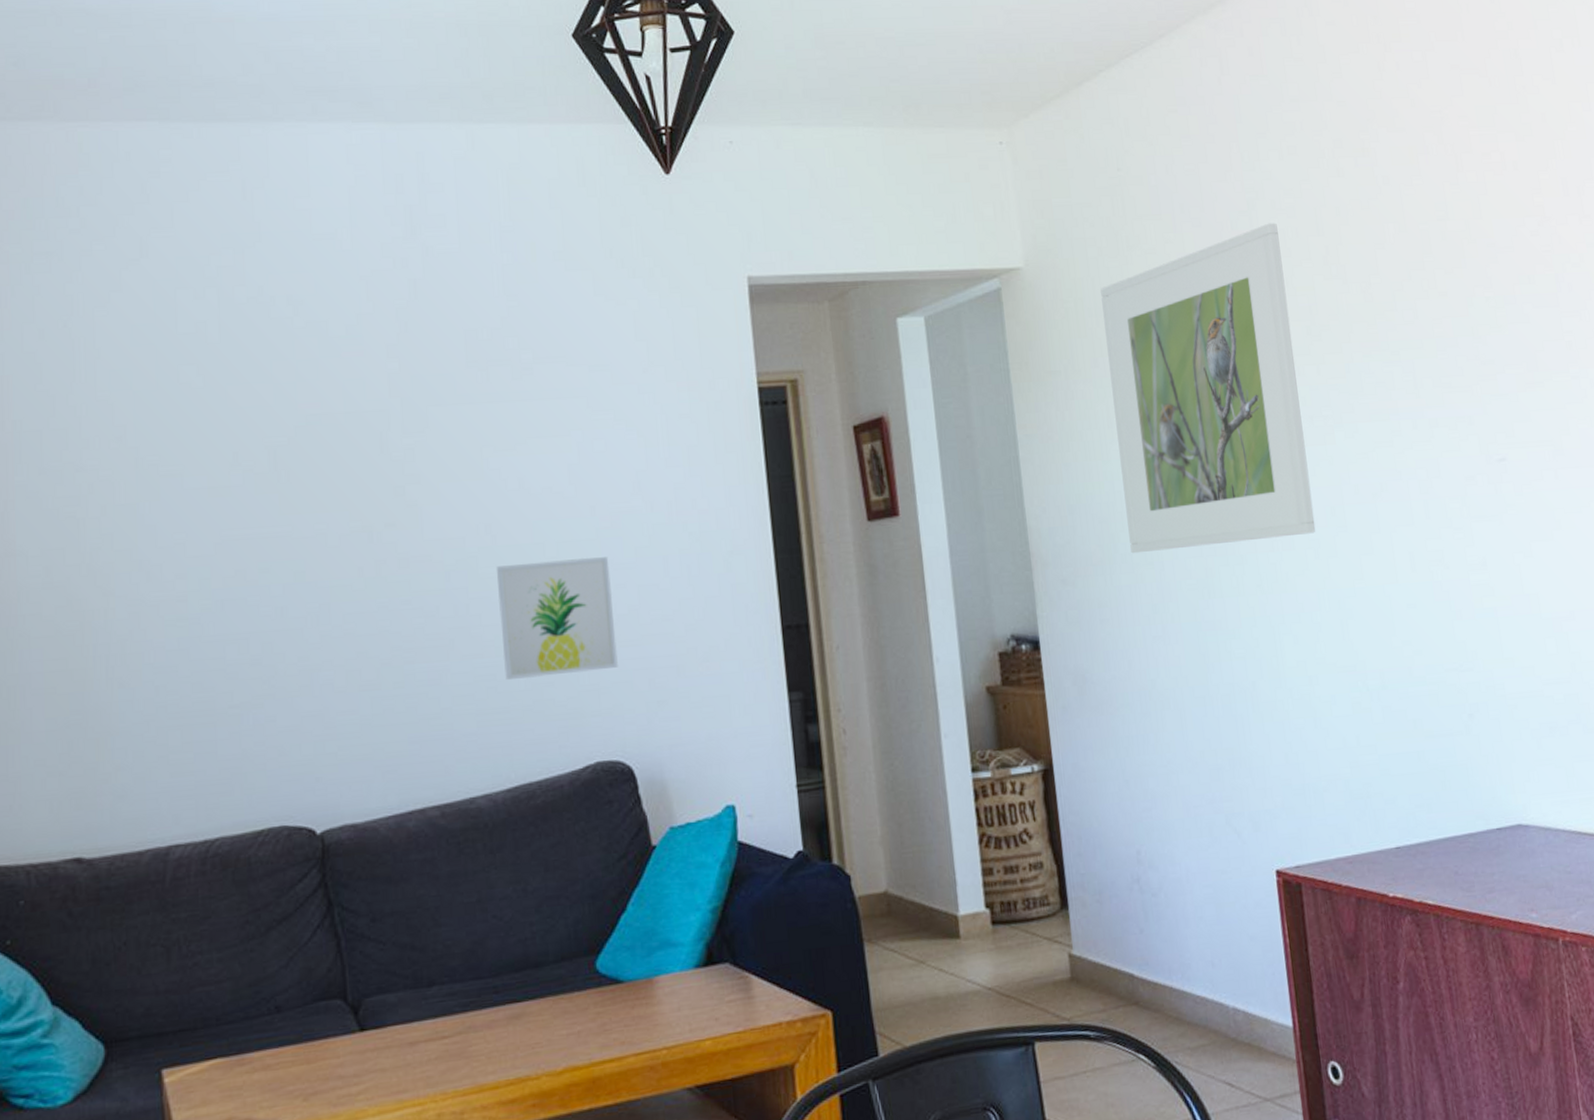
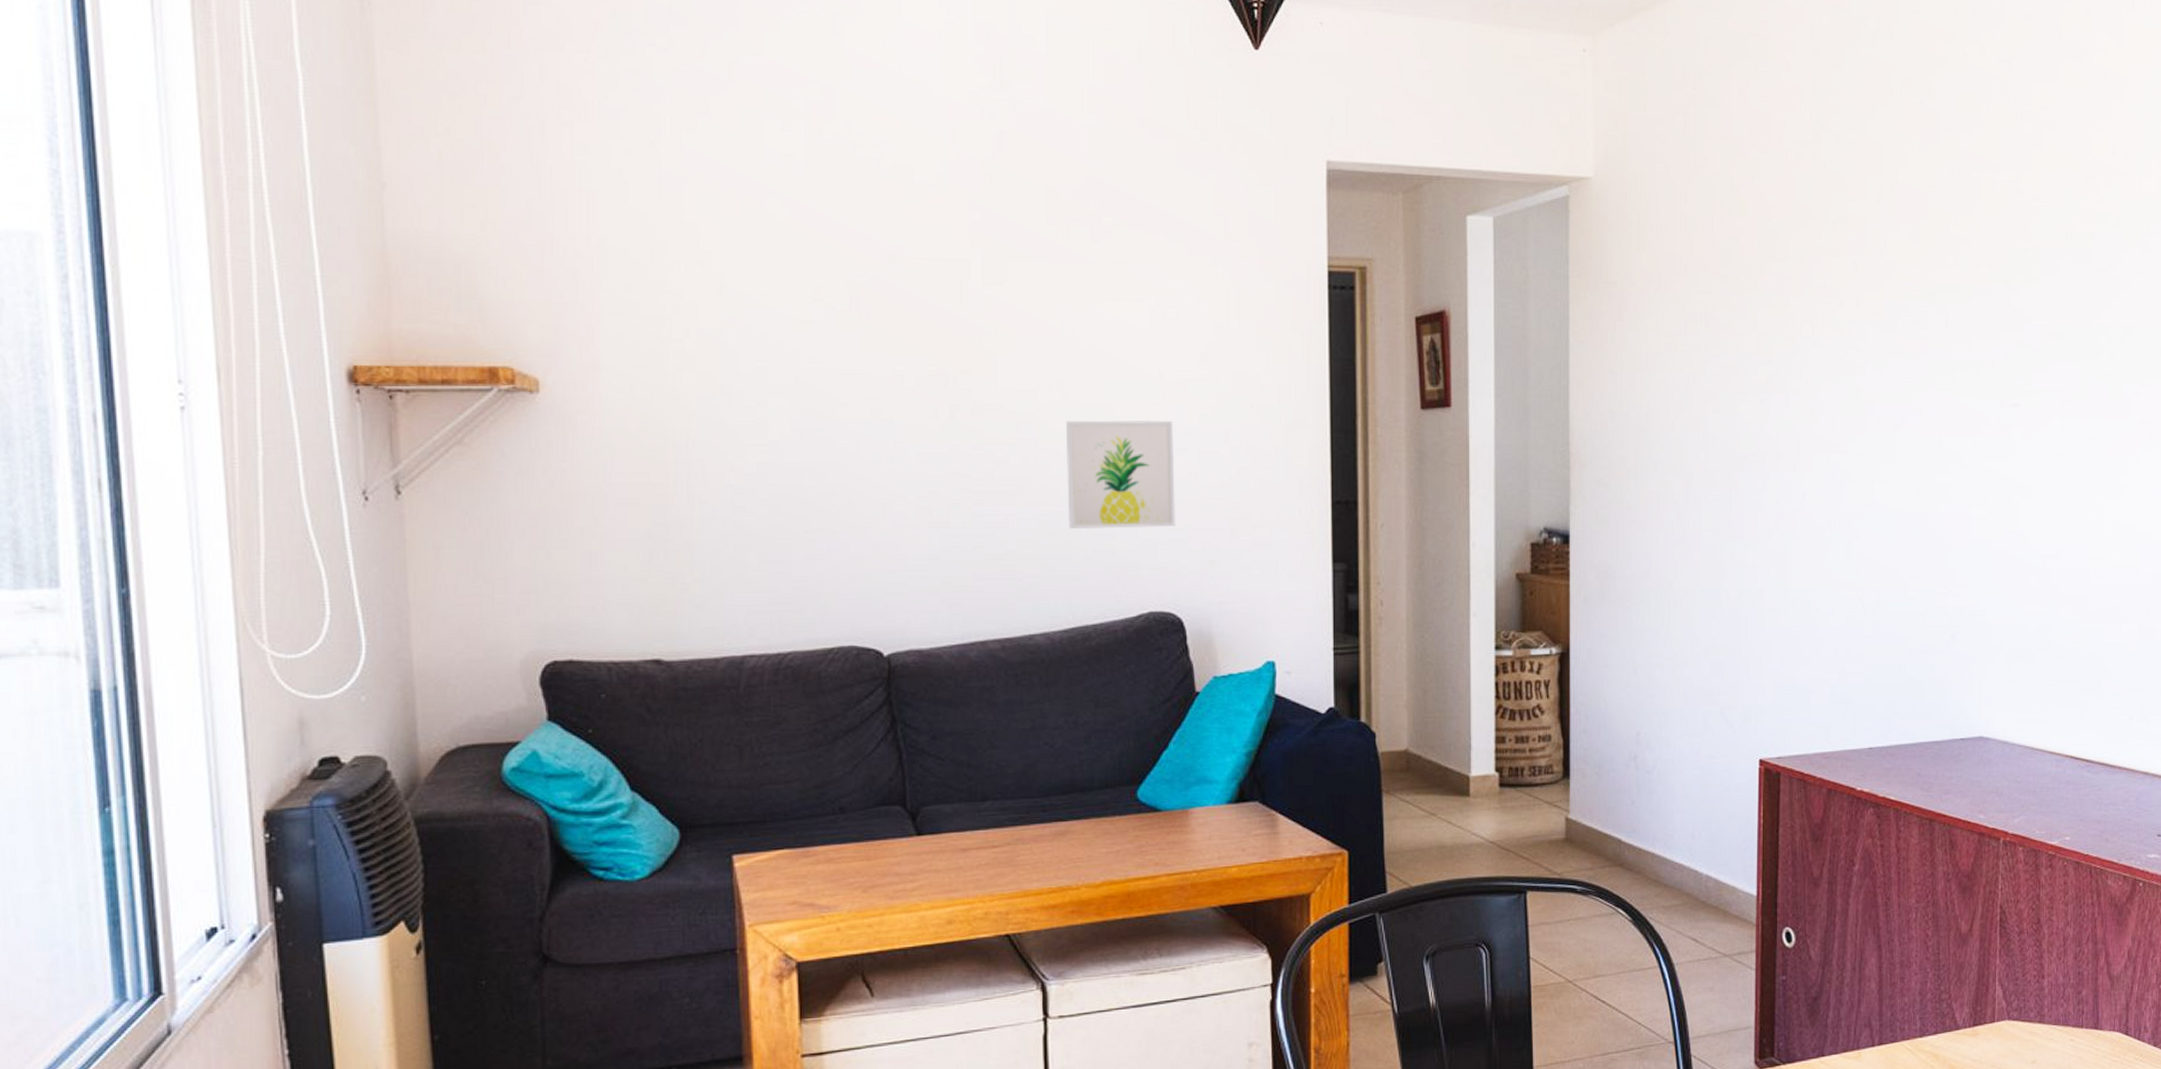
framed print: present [1100,223,1316,554] -> none [1663,156,1839,462]

